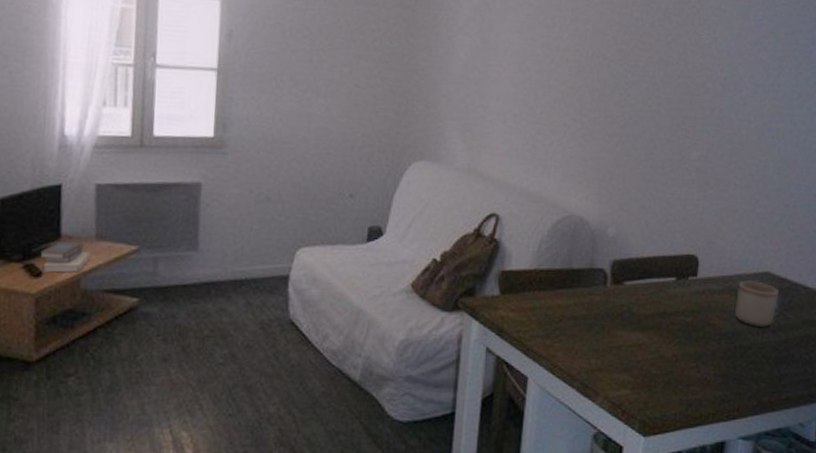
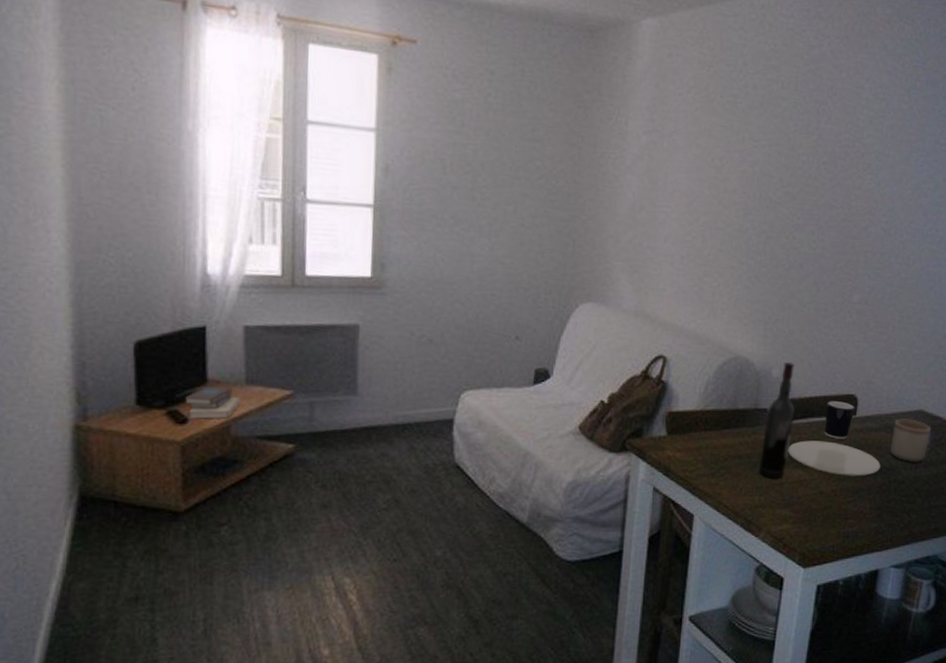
wine bottle: none [595,220,633,343] -> present [758,361,795,480]
plate: none [625,302,725,341] -> present [788,440,881,477]
mug: none [664,261,696,302] -> present [824,401,855,440]

